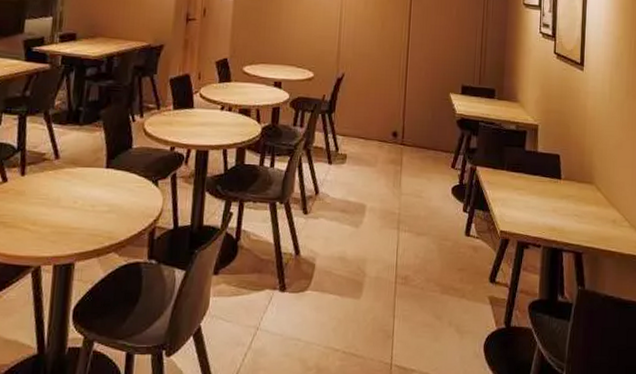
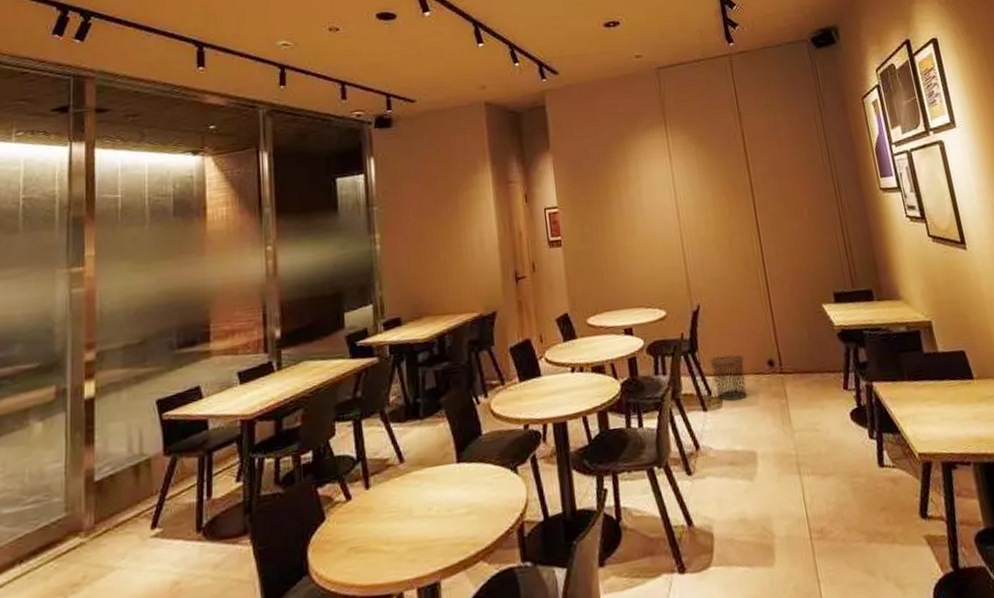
waste bin: none [342,120,374,160] -> present [710,353,748,402]

